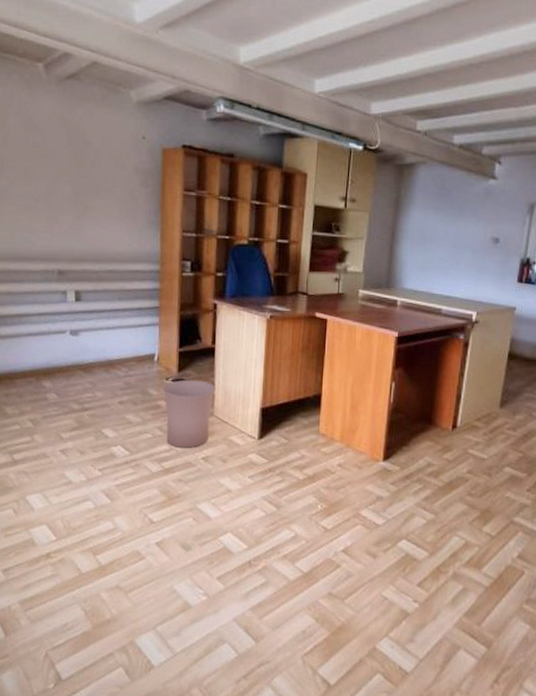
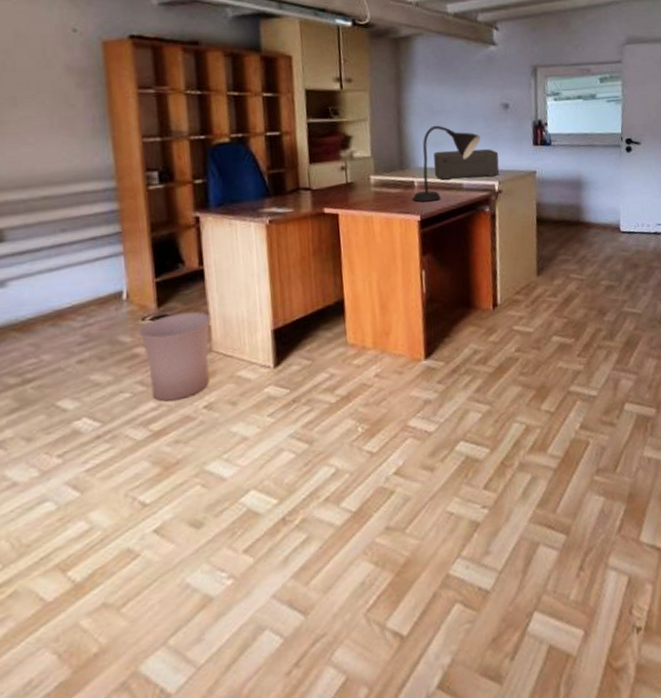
desk lamp: none [392,251,466,321] -> present [411,125,481,203]
storage case: none [417,276,482,308] -> present [433,149,500,180]

